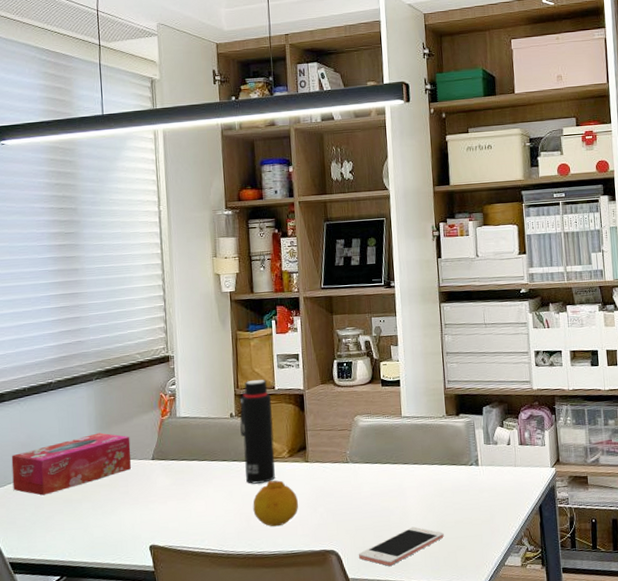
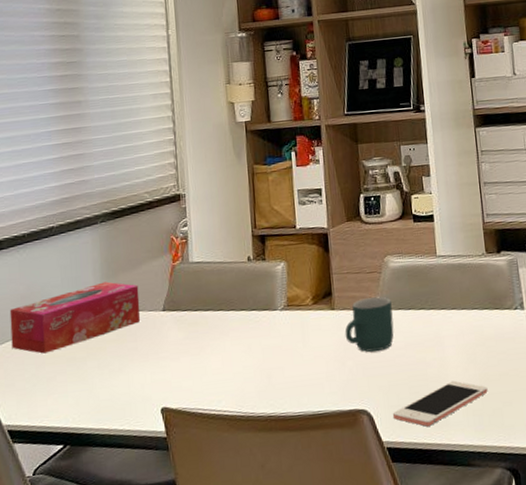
water bottle: present [240,379,275,484] -> none [258,218,298,336]
fruit: present [253,480,298,527] -> none [274,331,325,384]
mug: none [317,451,362,500] -> present [344,296,394,352]

